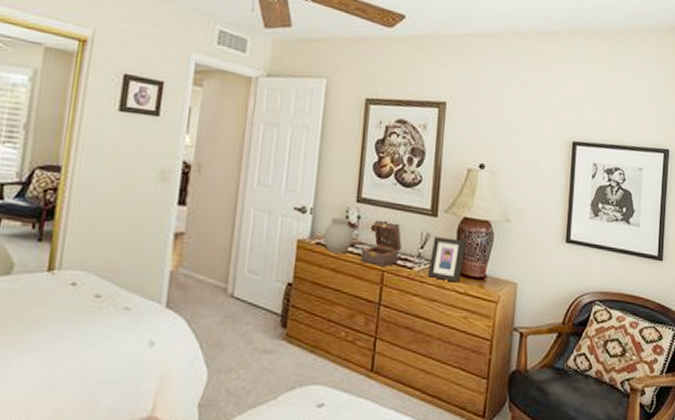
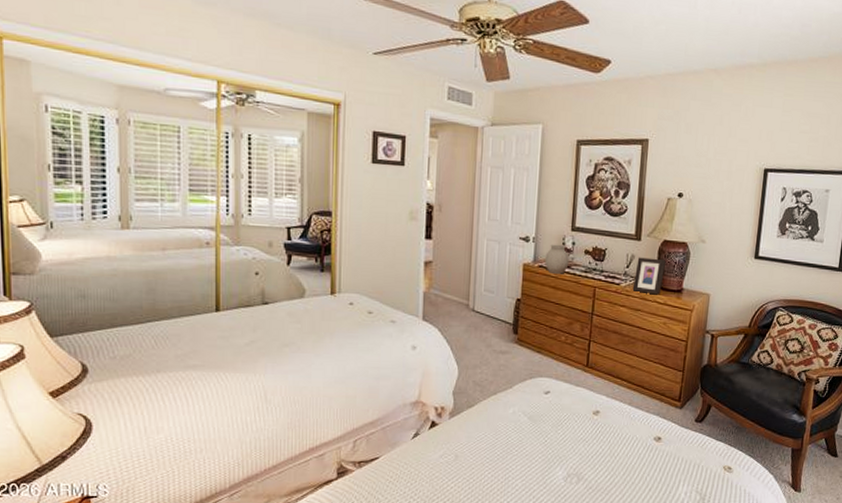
jewelry box: present [360,219,402,269] -> none [576,245,611,285]

